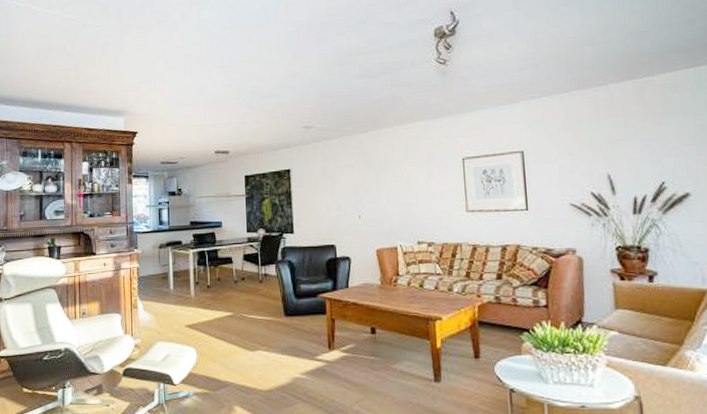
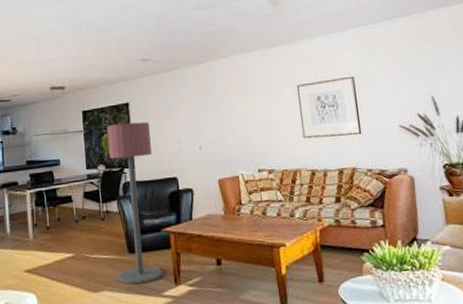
floor lamp: none [268,188,318,346] -> present [107,121,163,285]

